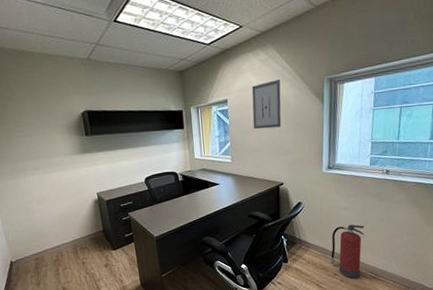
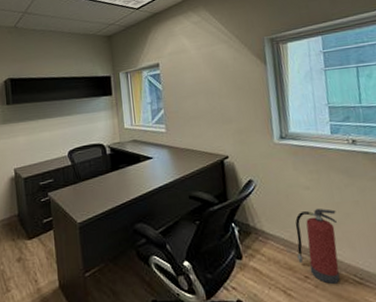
wall art: present [251,80,282,130] -> none [185,41,221,95]

